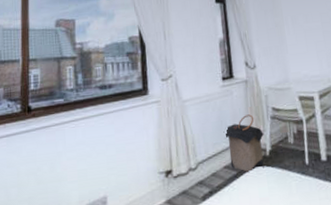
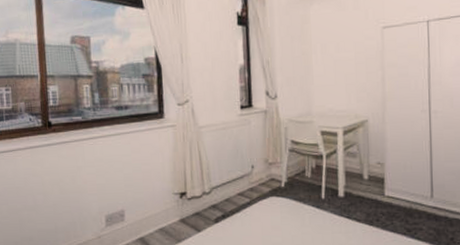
laundry hamper: present [223,114,265,173] -> none [239,145,281,202]

